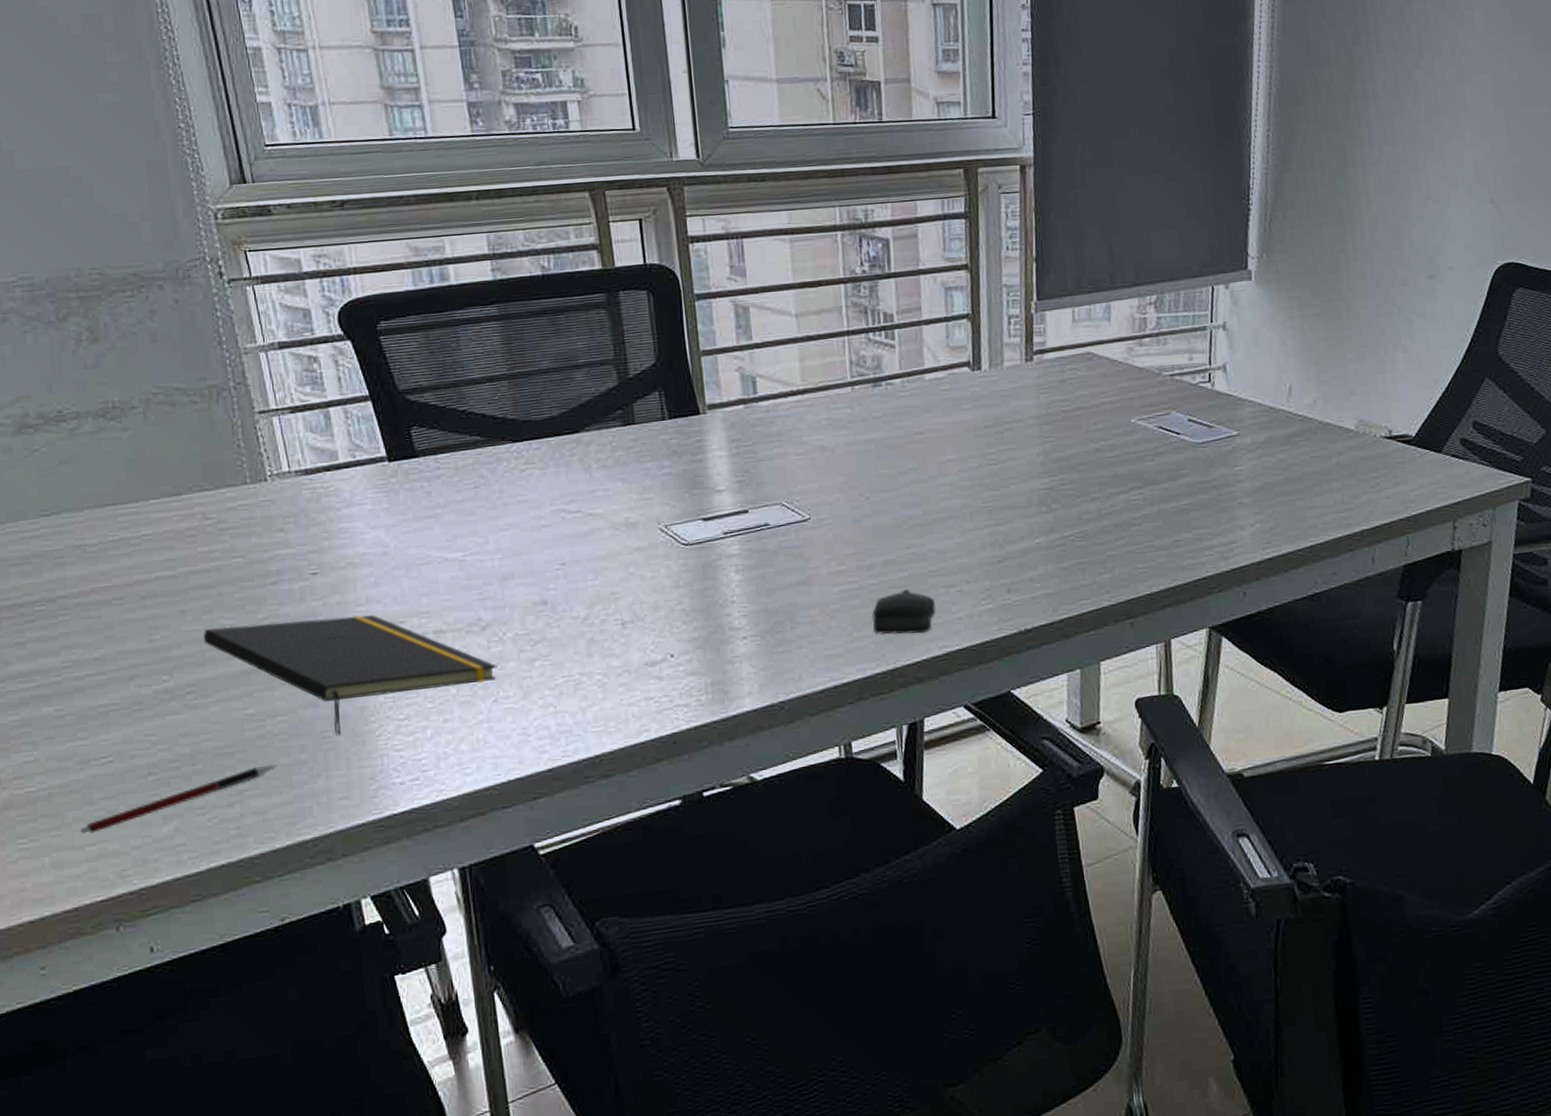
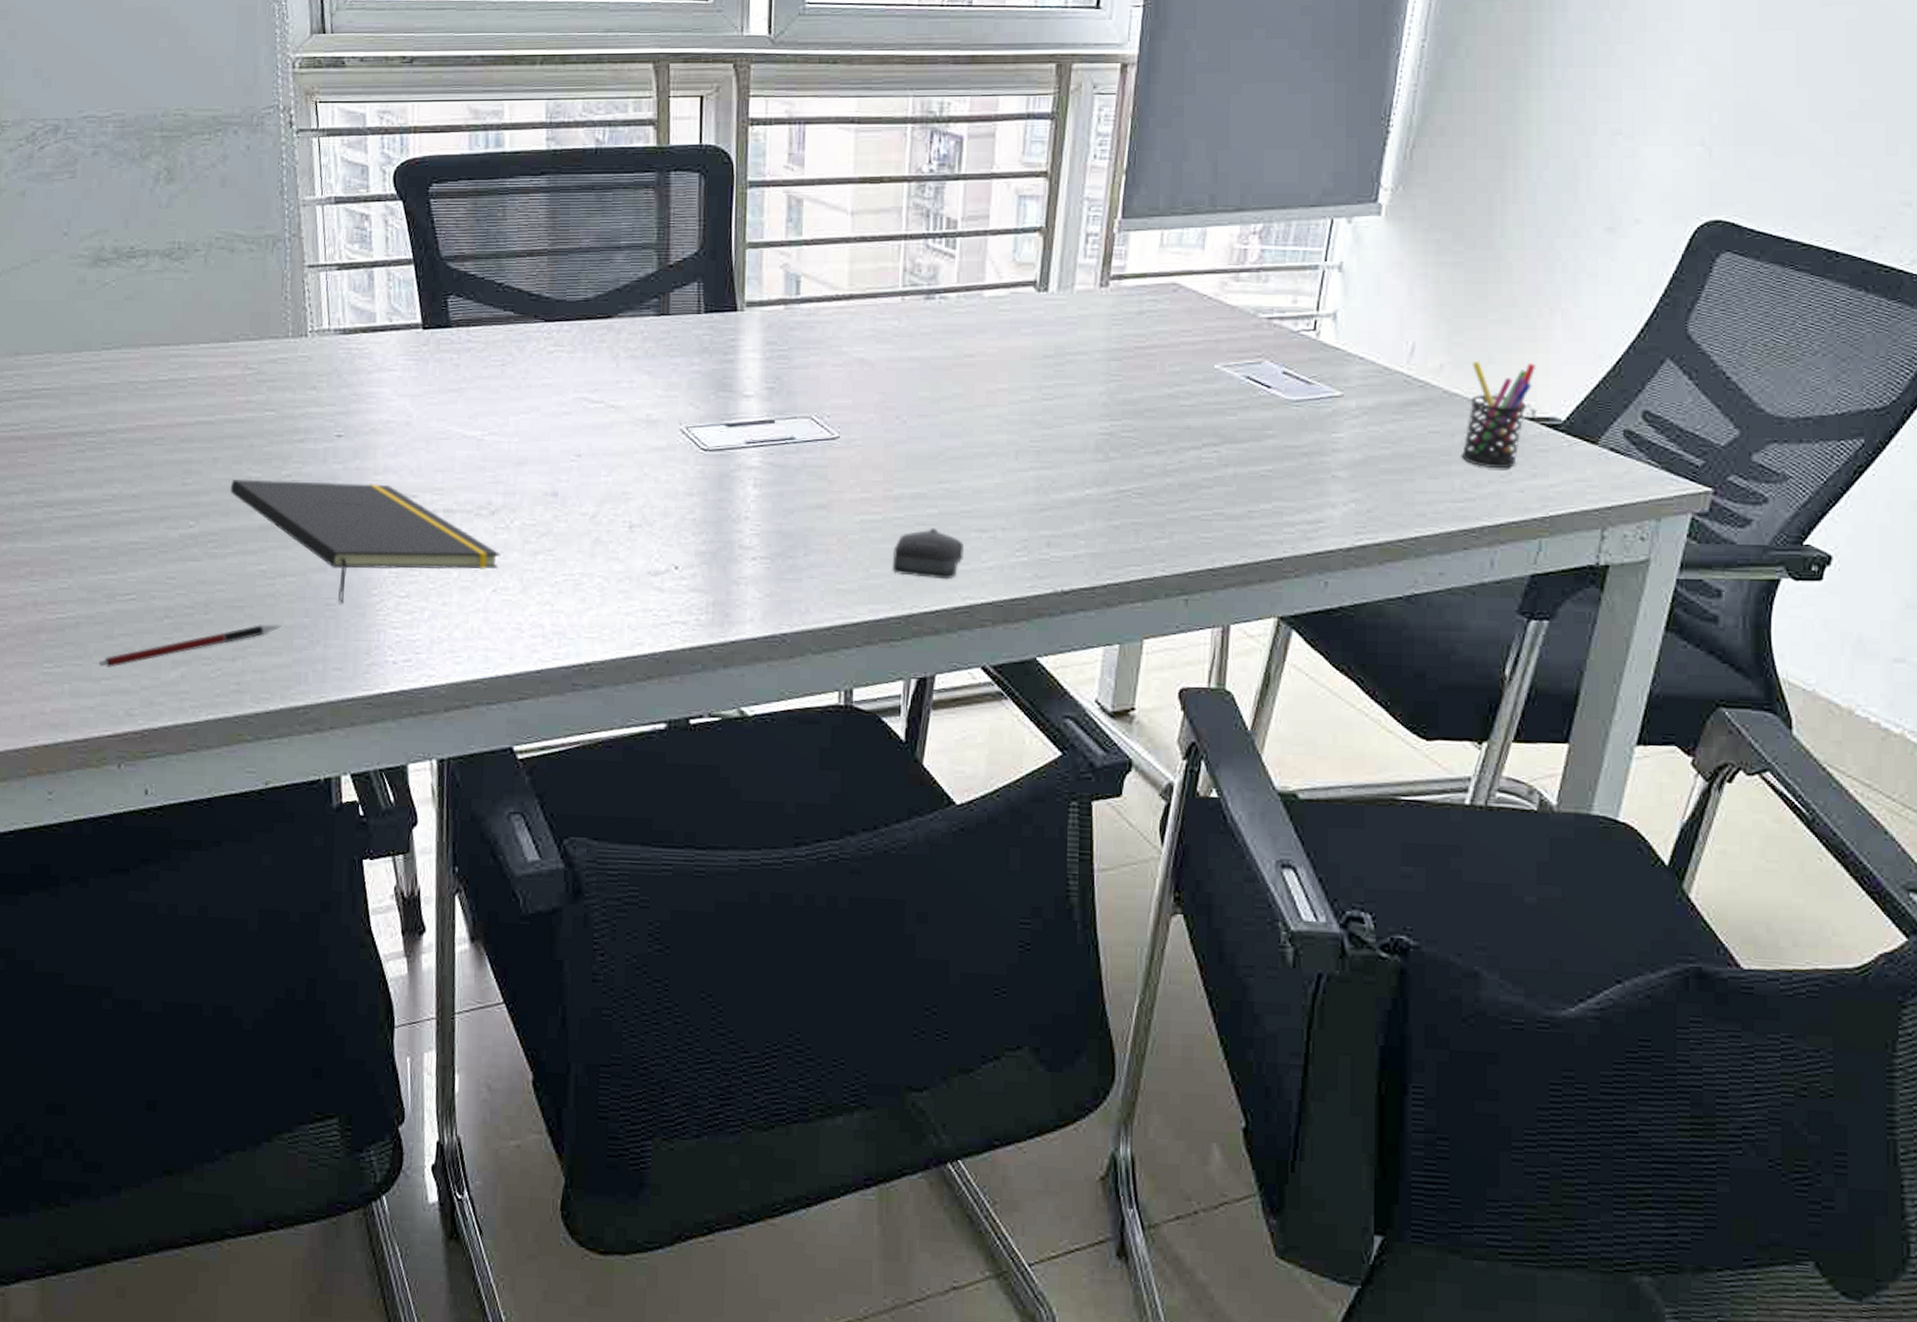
pen holder: none [1338,391,1388,482] -> present [1461,360,1535,469]

